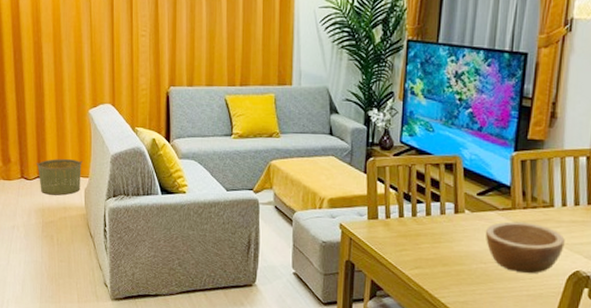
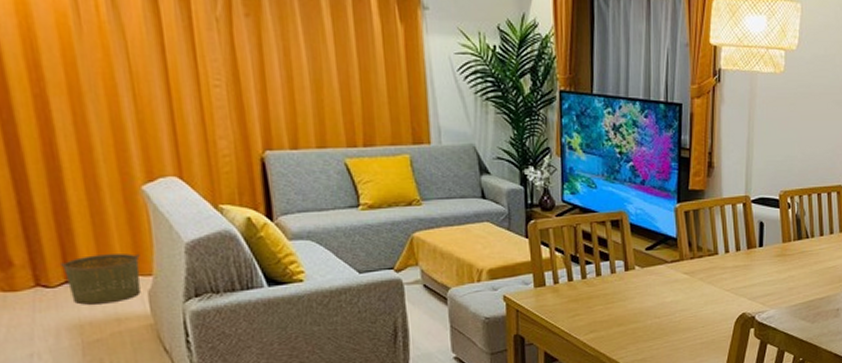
bowl: present [485,221,565,274] -> none [656,272,730,323]

